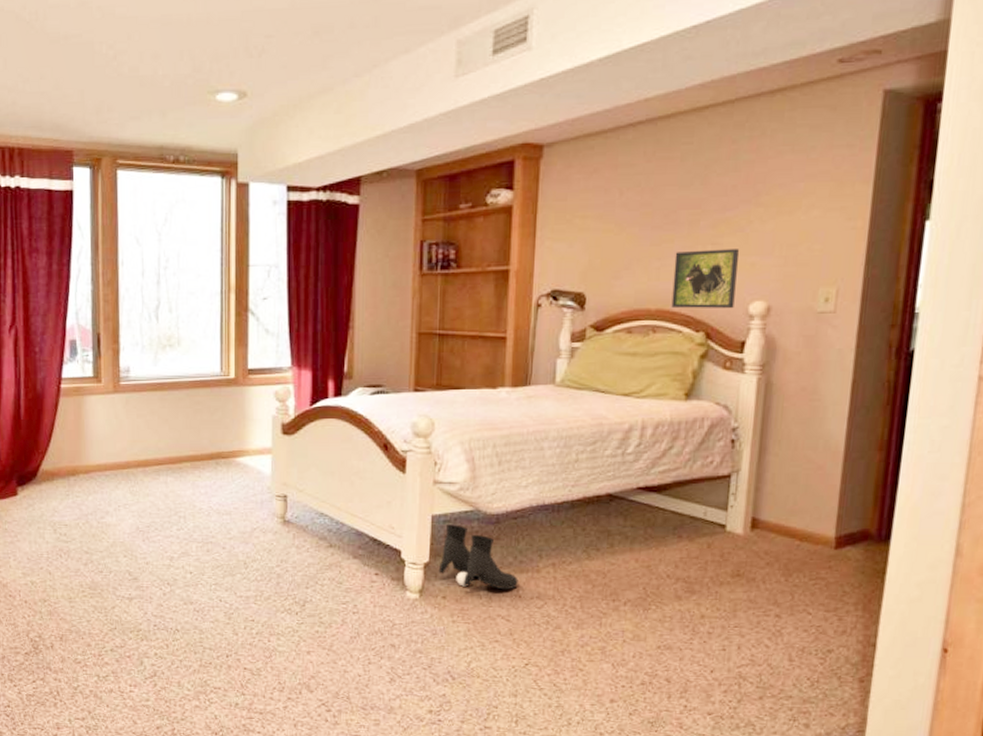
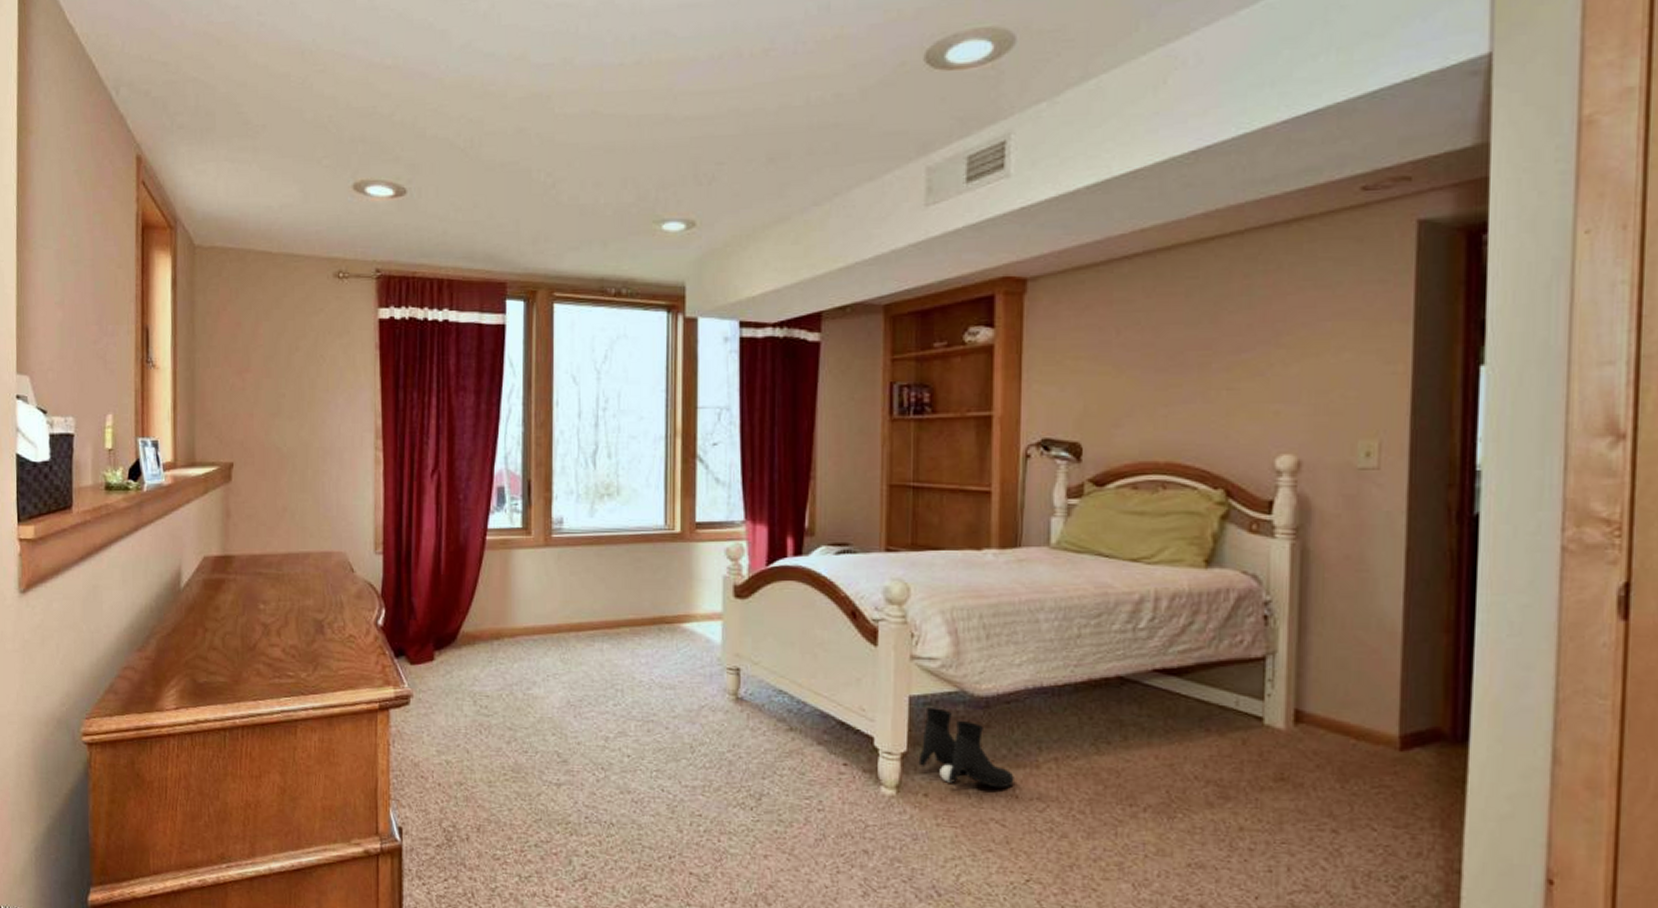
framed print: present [671,249,740,309] -> none [1183,395,1261,463]

